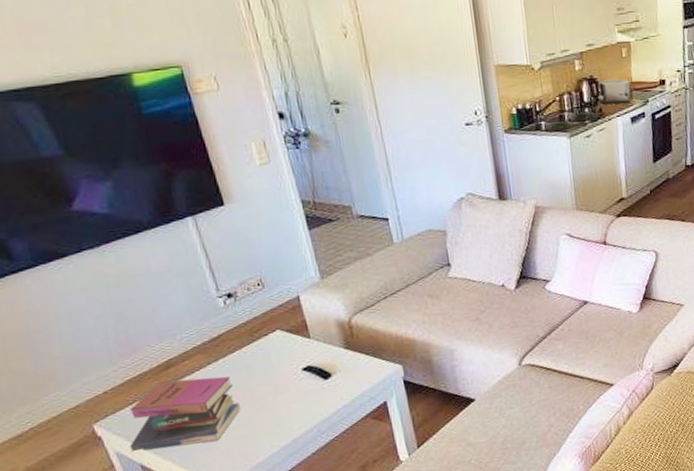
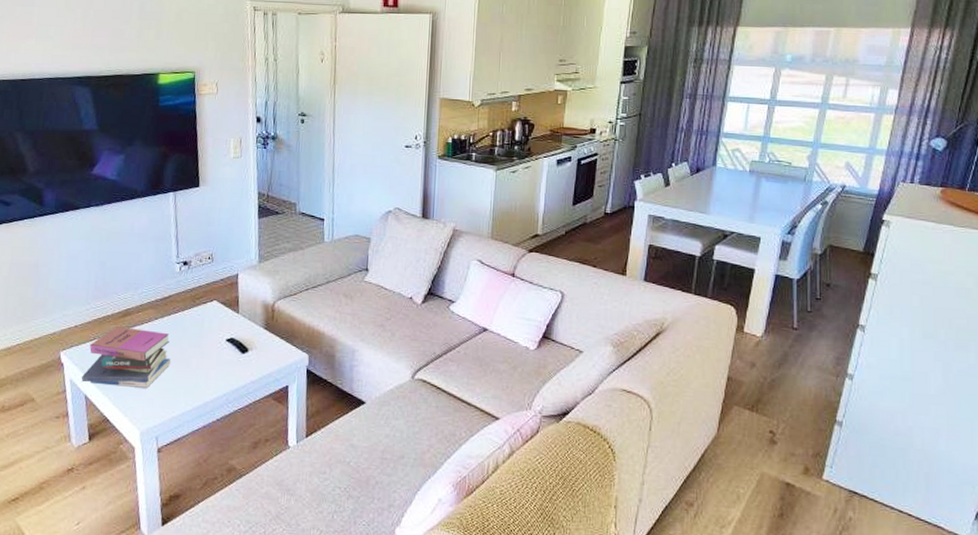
toaster: present [598,78,631,105] -> none [530,122,562,147]

